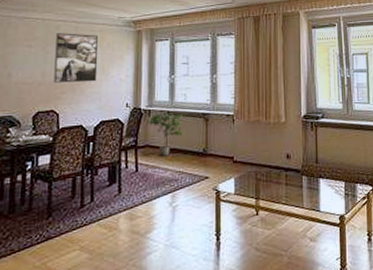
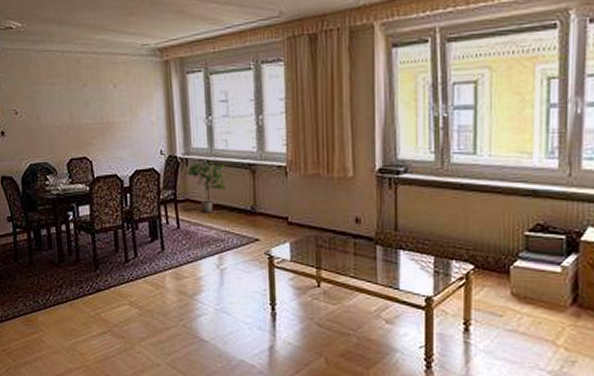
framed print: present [54,33,99,83] -> none [78,67,126,126]

